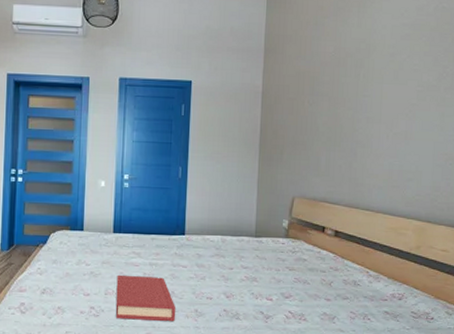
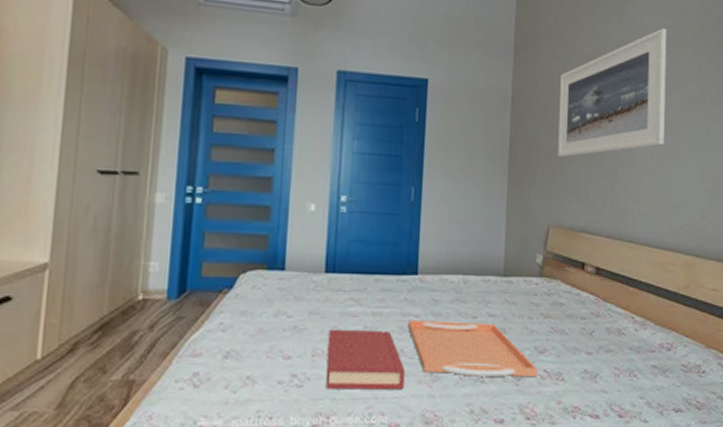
serving tray: none [177,269,284,317] -> present [407,319,538,378]
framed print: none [302,25,405,141] -> present [558,27,667,158]

